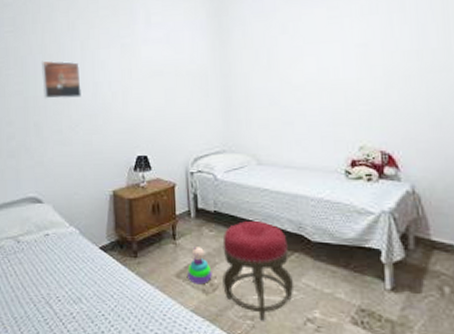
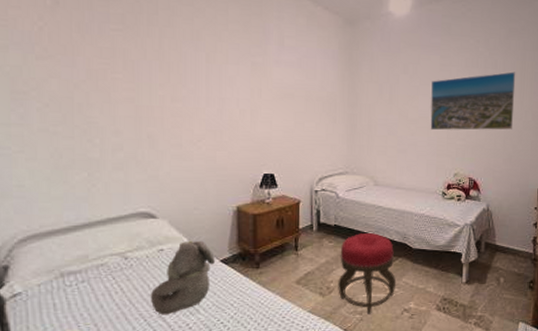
teddy bear: none [38,225,94,302] -> present [150,240,215,315]
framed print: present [42,60,81,99] -> none [159,68,205,112]
stacking toy: present [188,247,212,285] -> none [307,256,329,289]
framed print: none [318,12,439,96] -> present [430,71,516,131]

